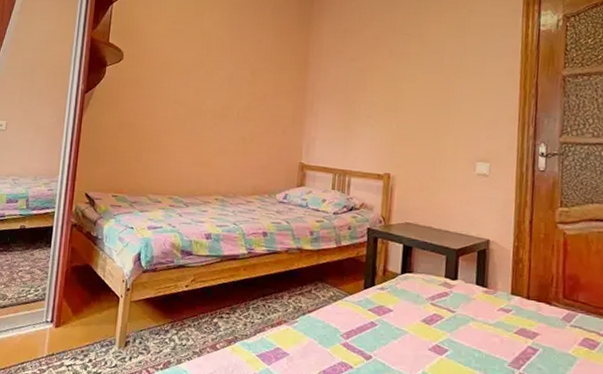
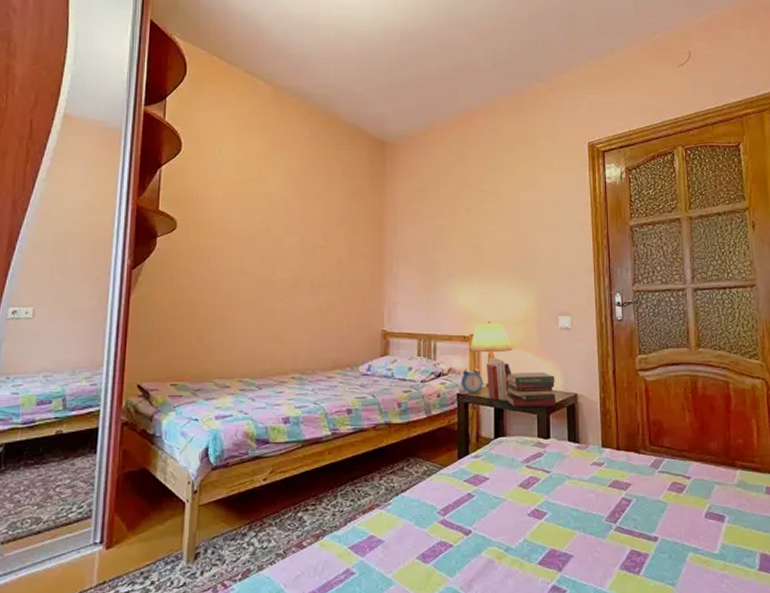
alarm clock: none [371,205,394,229] -> present [461,369,483,393]
table lamp: none [382,163,426,225] -> present [468,322,512,388]
books: none [398,196,426,239] -> present [487,357,515,401]
books: none [416,213,468,250] -> present [506,371,557,408]

